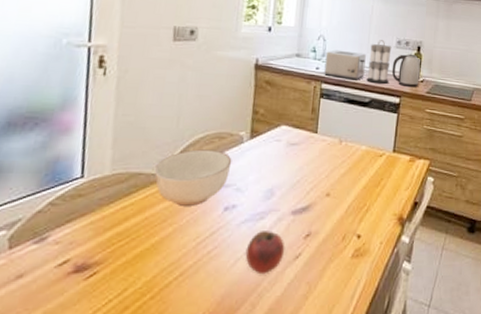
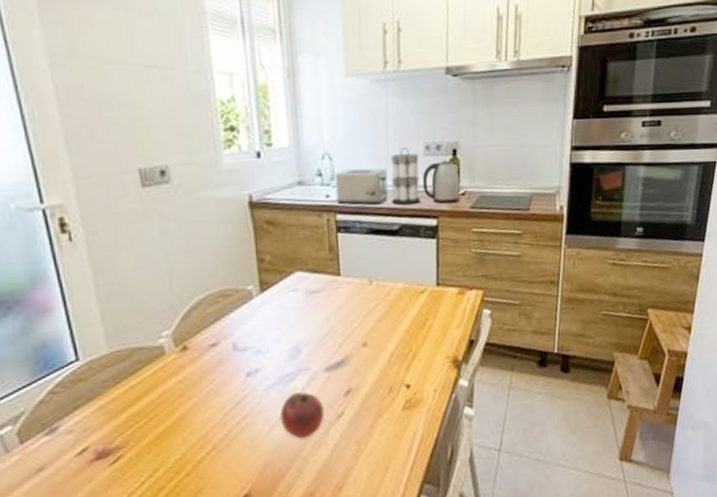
bowl: present [154,149,232,206] -> none [156,310,245,378]

